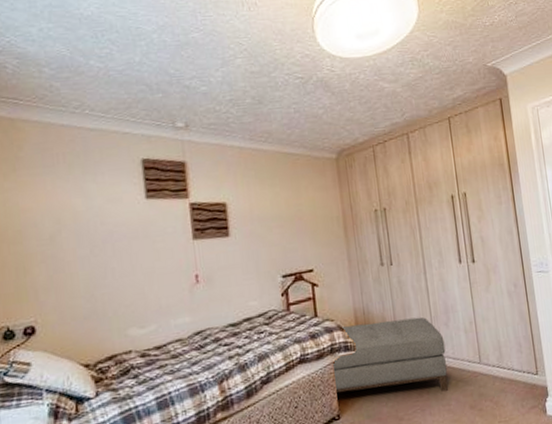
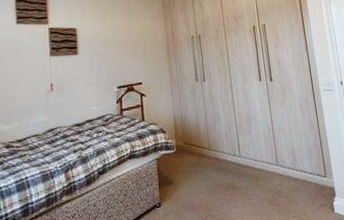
ottoman: present [333,317,448,393] -> none [156,124,250,188]

